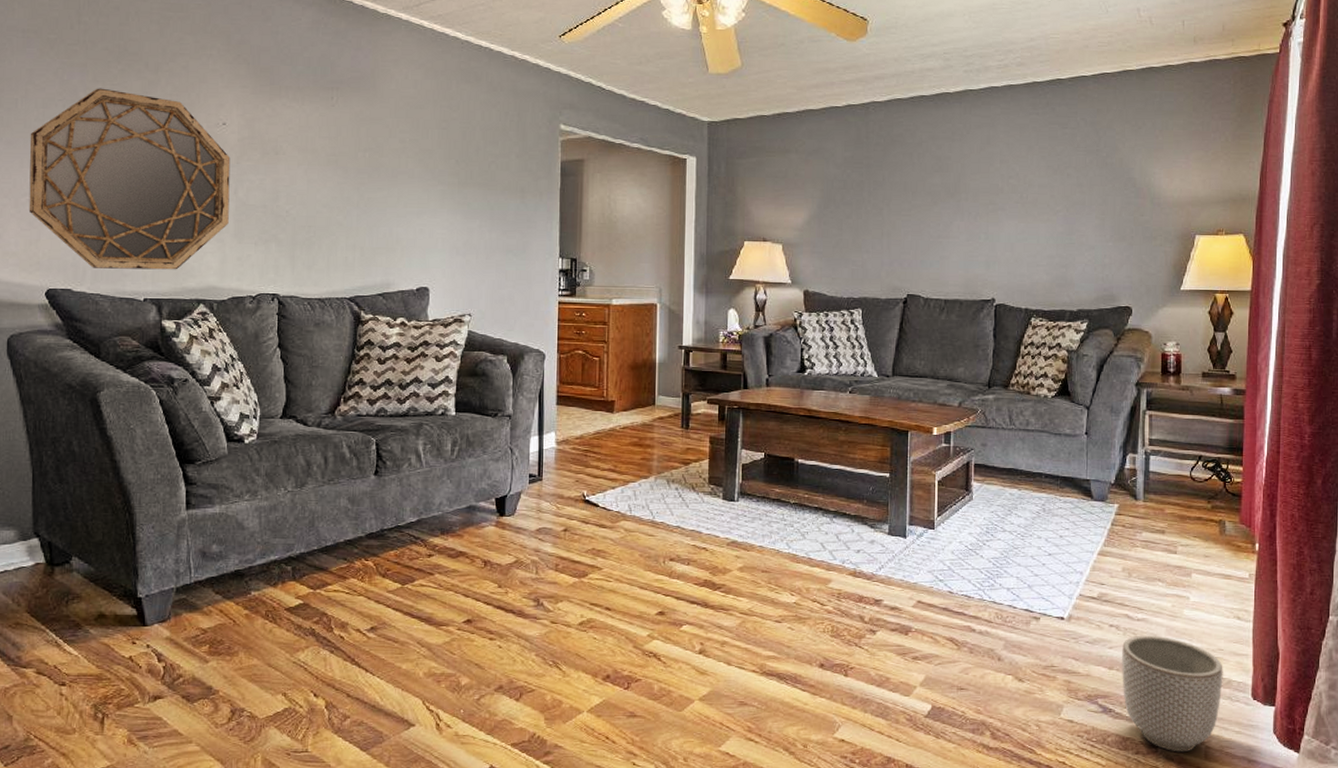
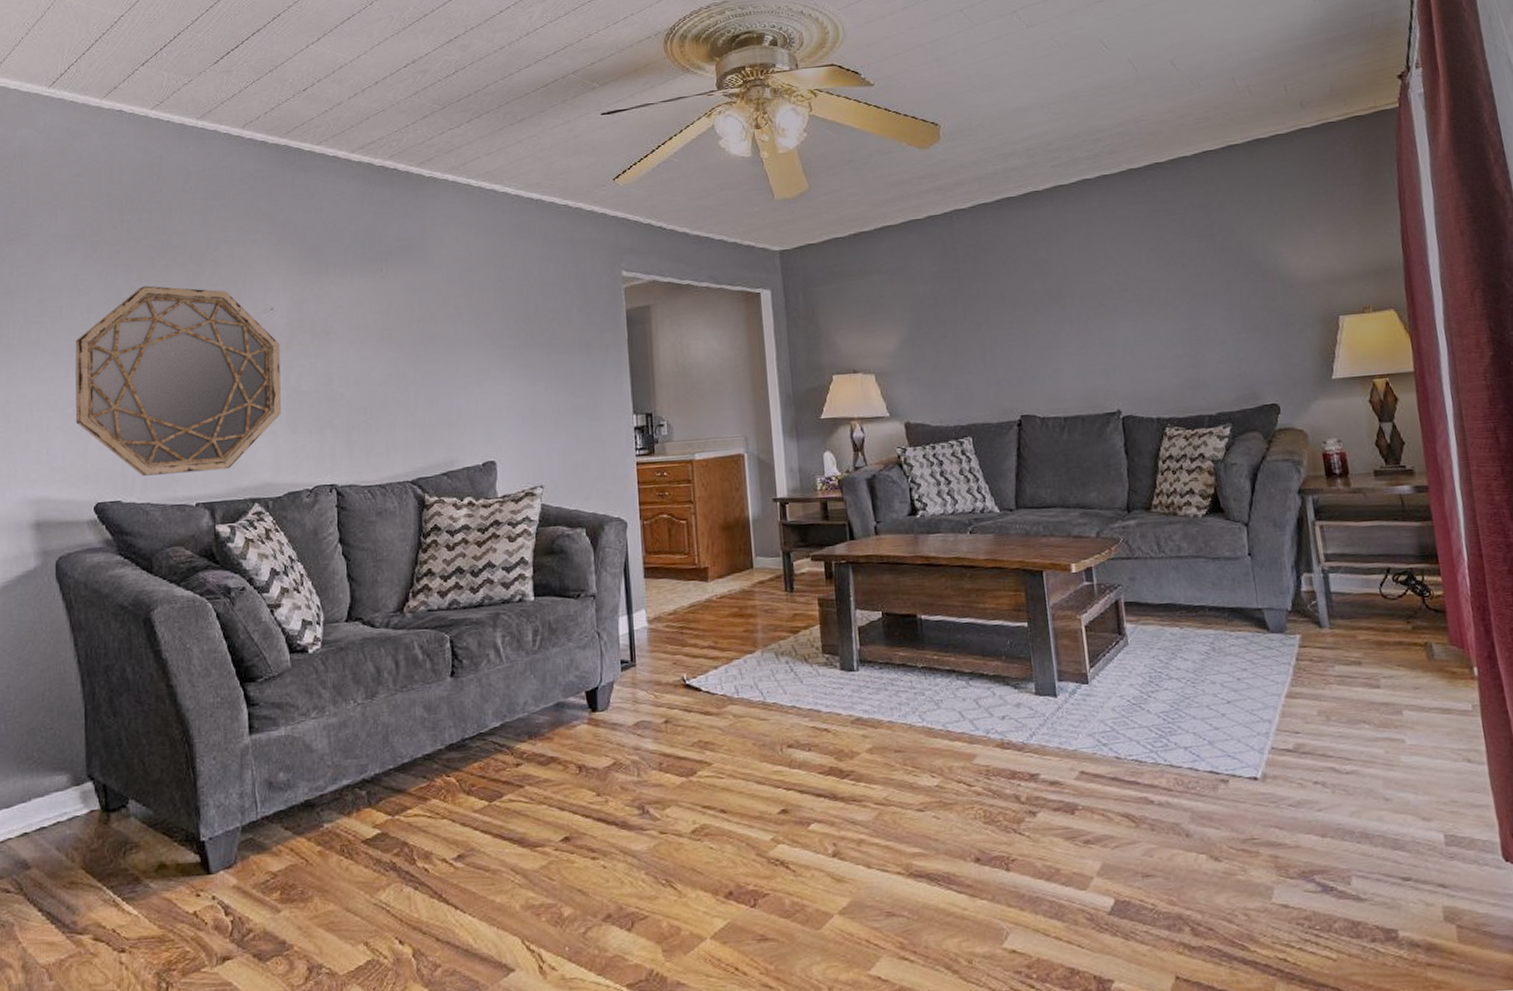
planter: present [1122,635,1223,753] -> none [1333,790,1466,936]

